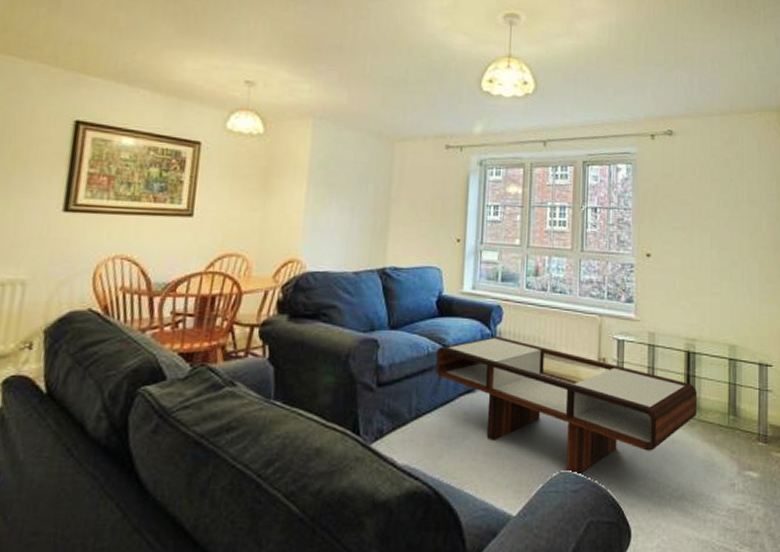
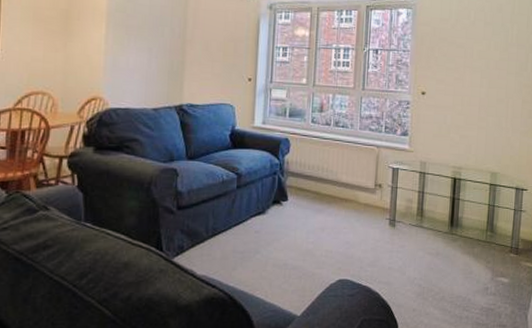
coffee table: present [435,335,698,476] -> none [229,165,461,283]

